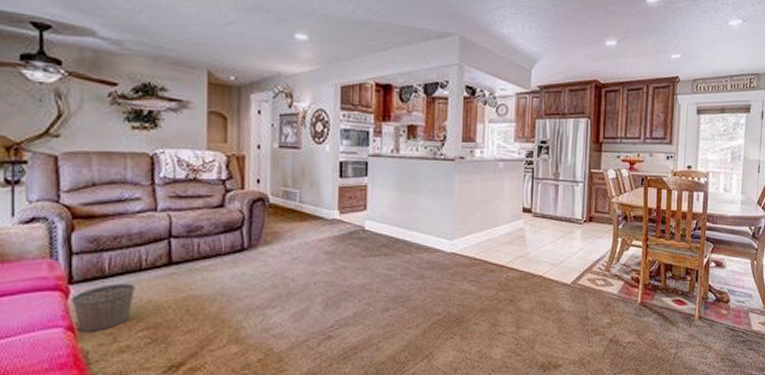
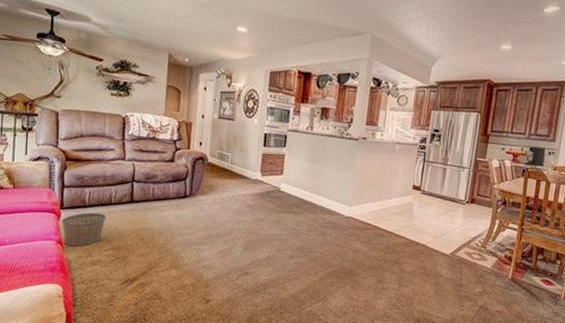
coffee maker: none [642,151,664,173] -> present [524,146,546,167]

